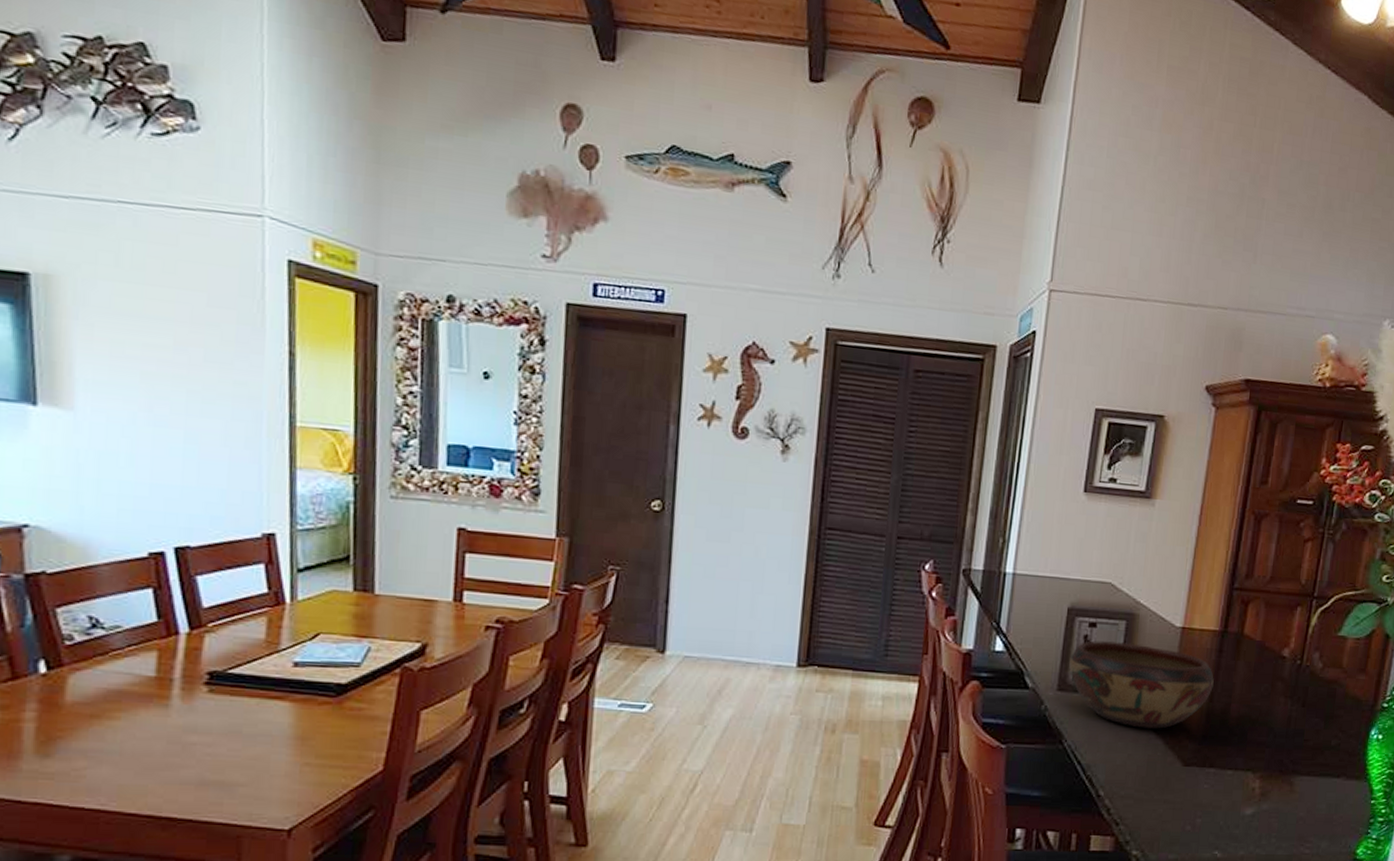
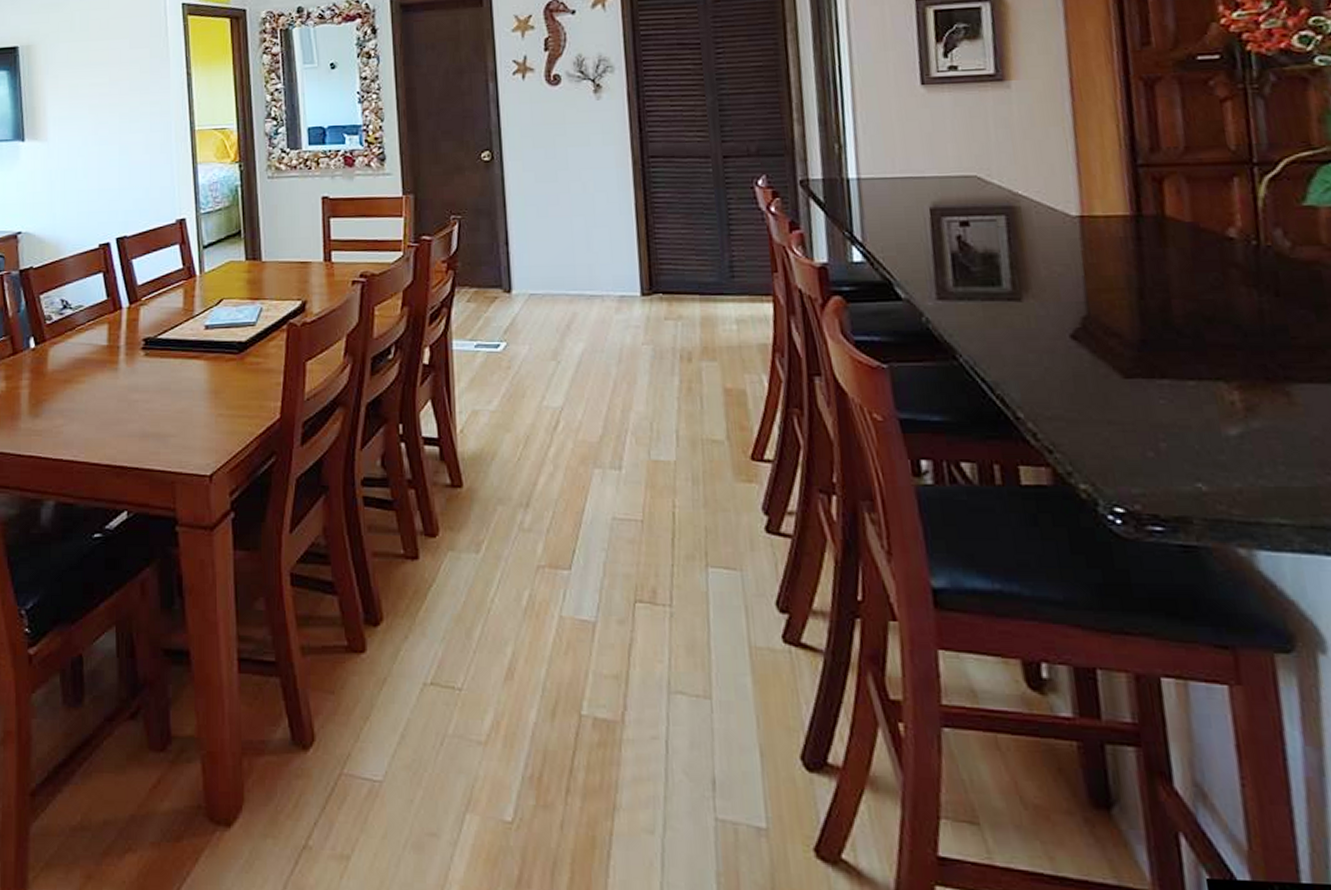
decorative bowl: present [1069,641,1214,729] -> none [944,240,1141,336]

